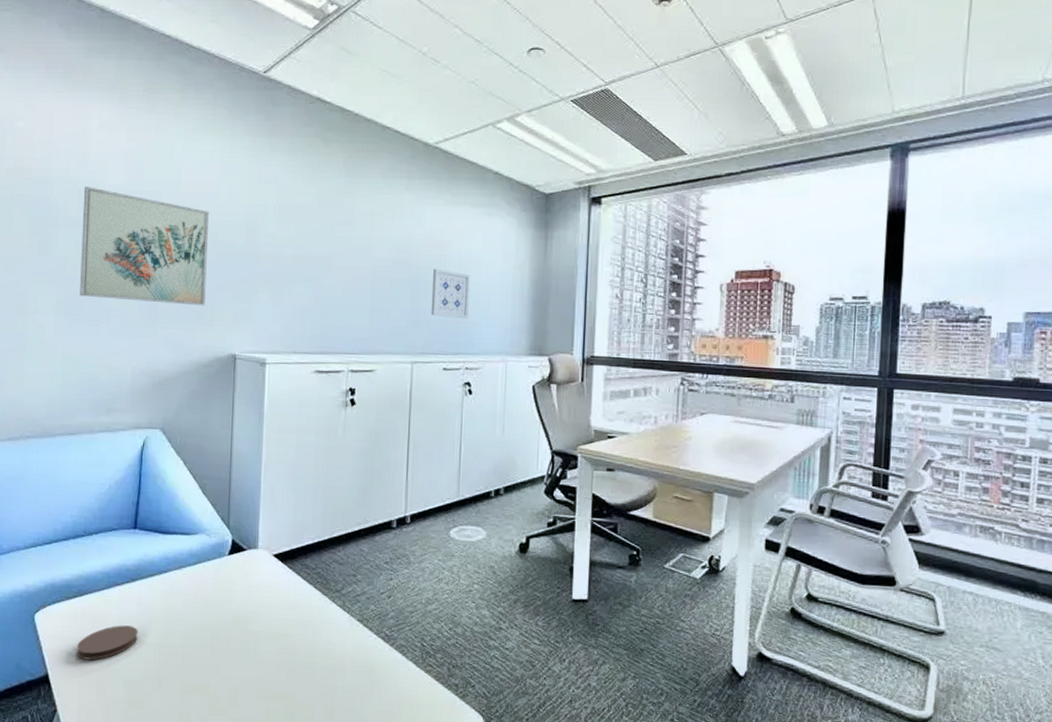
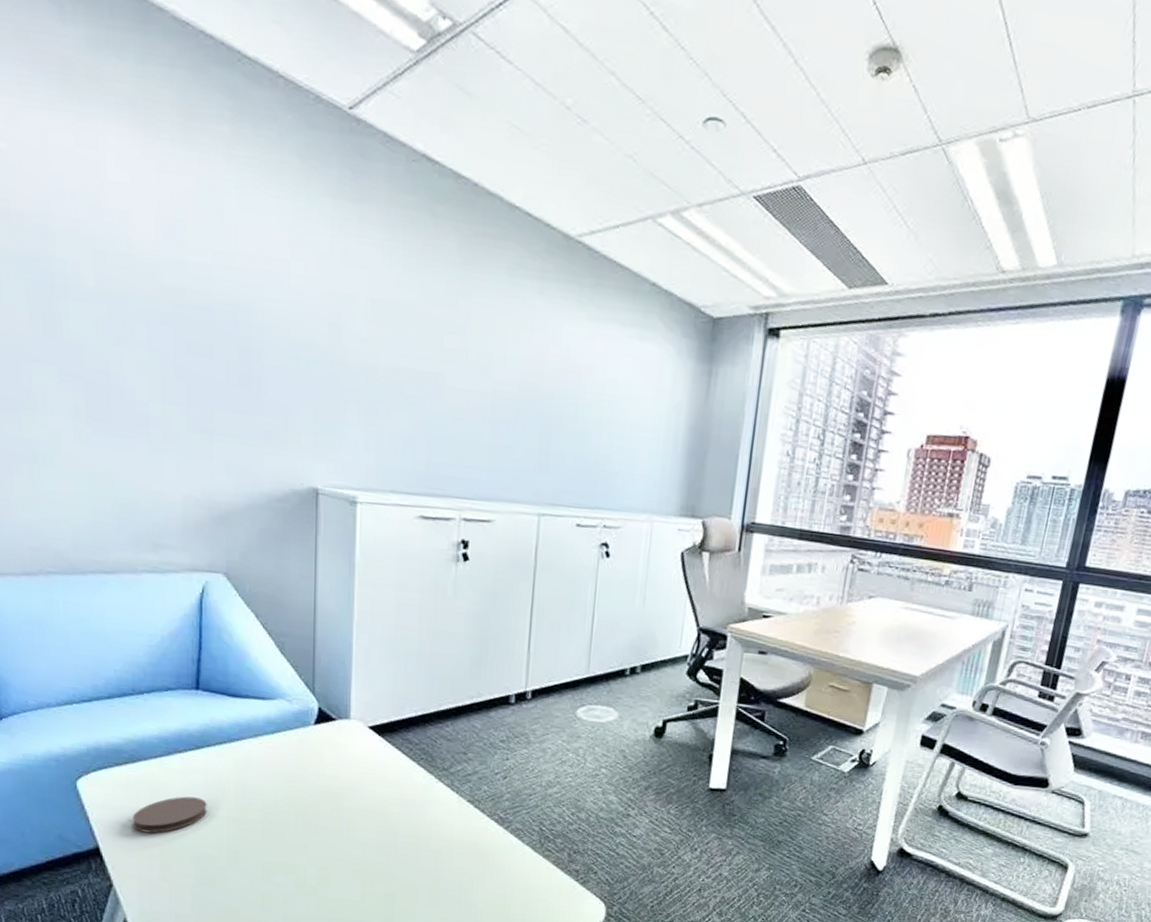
wall art: present [80,187,210,306] -> none [101,246,279,424]
wall art: present [431,268,470,319] -> none [564,400,614,467]

